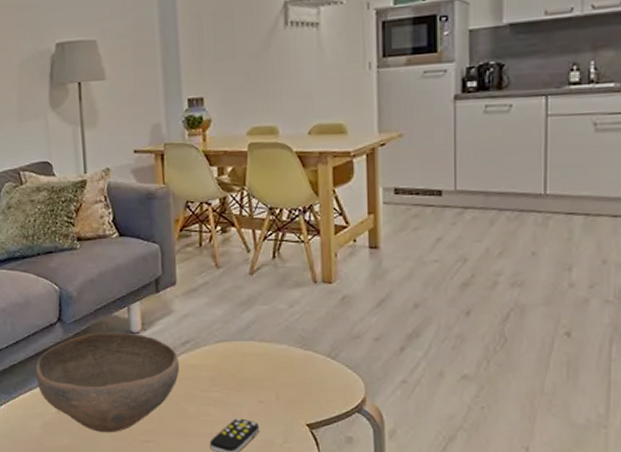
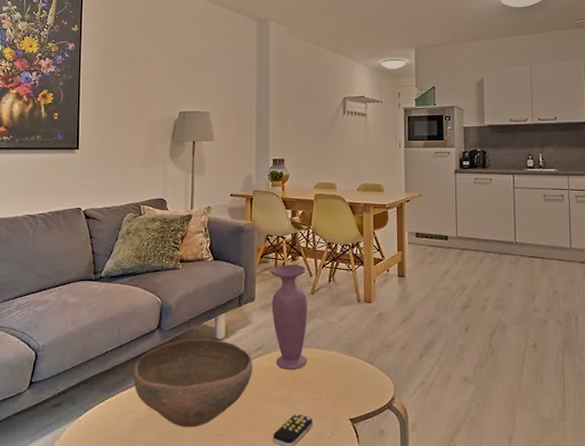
vase: none [194,238,249,368] -> present [270,265,307,370]

